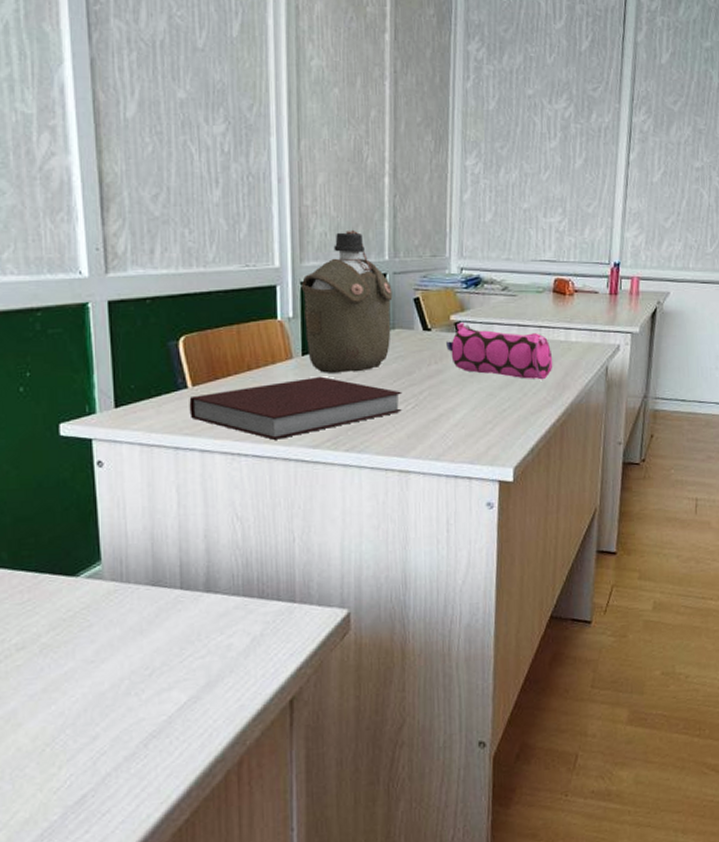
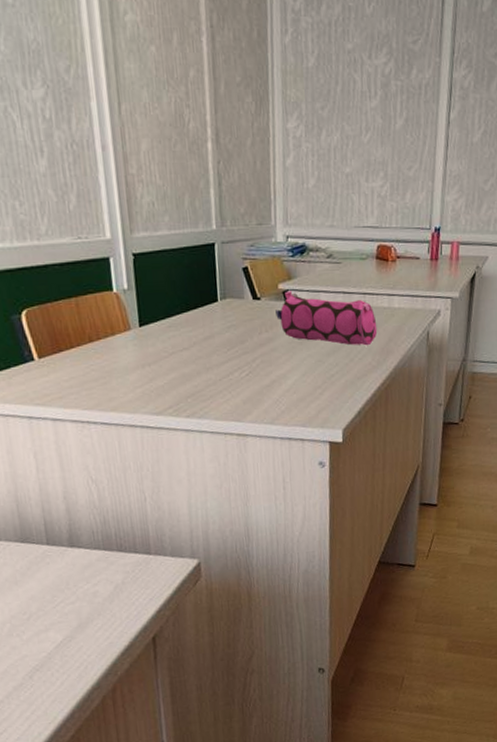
notebook: present [189,376,402,440] -> none [36,346,237,408]
water bottle: present [301,229,393,373] -> none [133,198,223,344]

